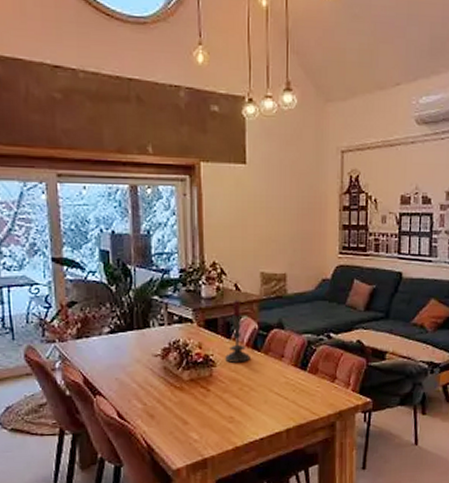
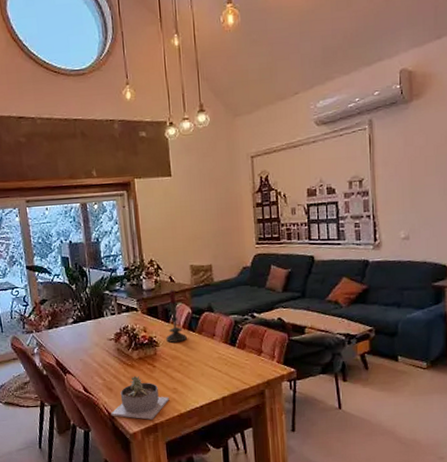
succulent planter: none [151,400,224,454] -> present [111,375,170,420]

